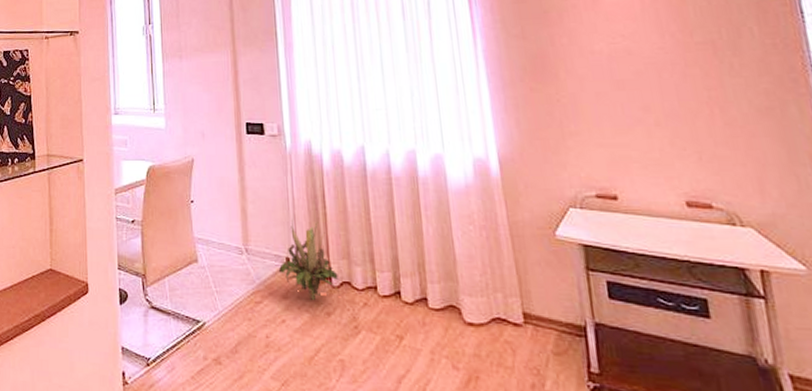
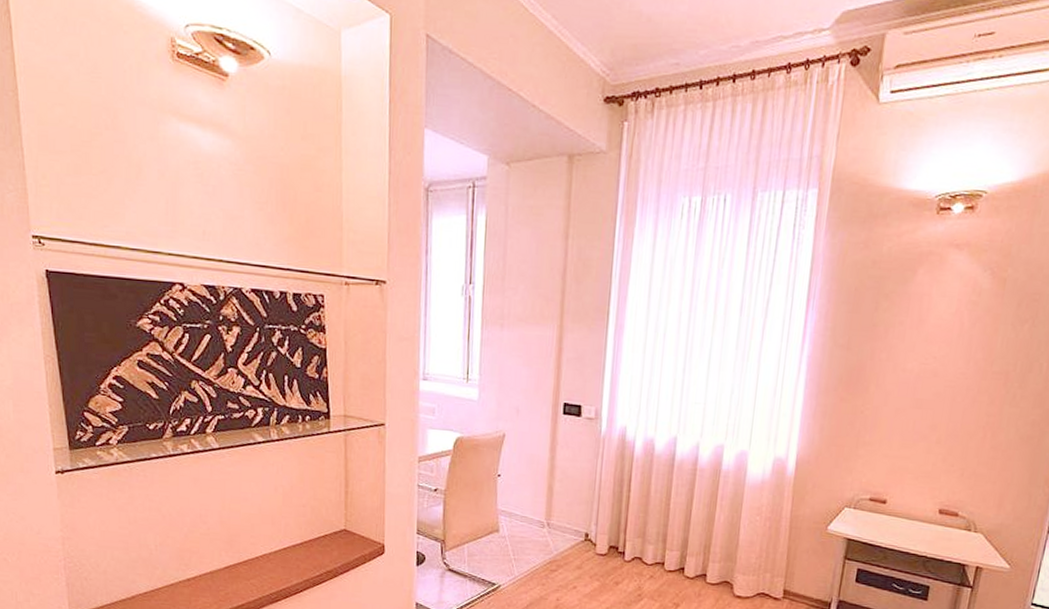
decorative plant: present [278,219,340,300] -> none [576,499,631,571]

